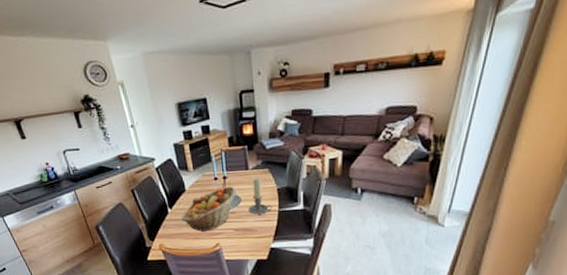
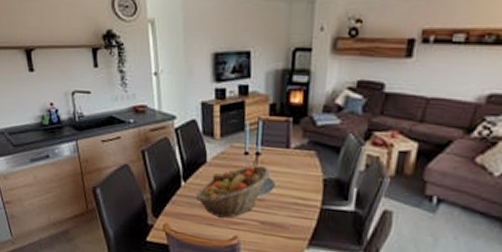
candle holder: present [248,177,272,215] -> none [282,159,314,209]

